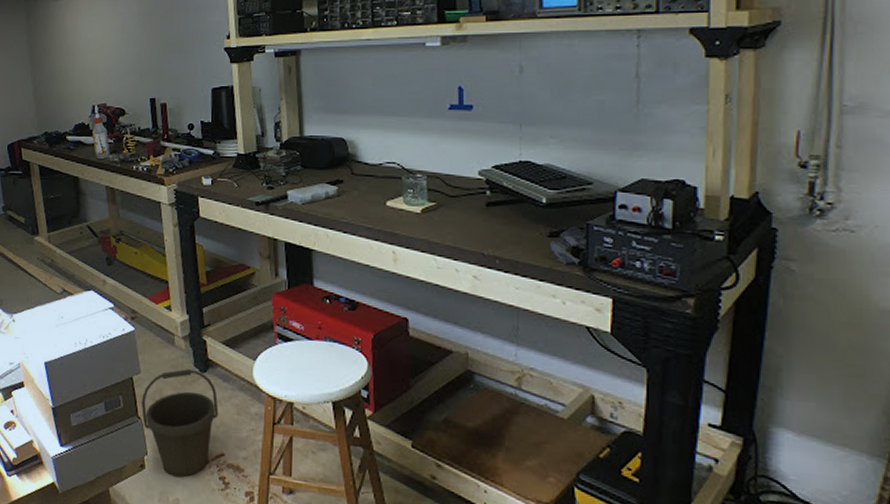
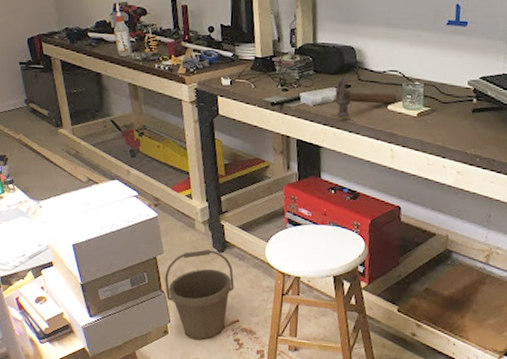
hammer: none [326,171,397,217] -> present [335,76,398,118]

